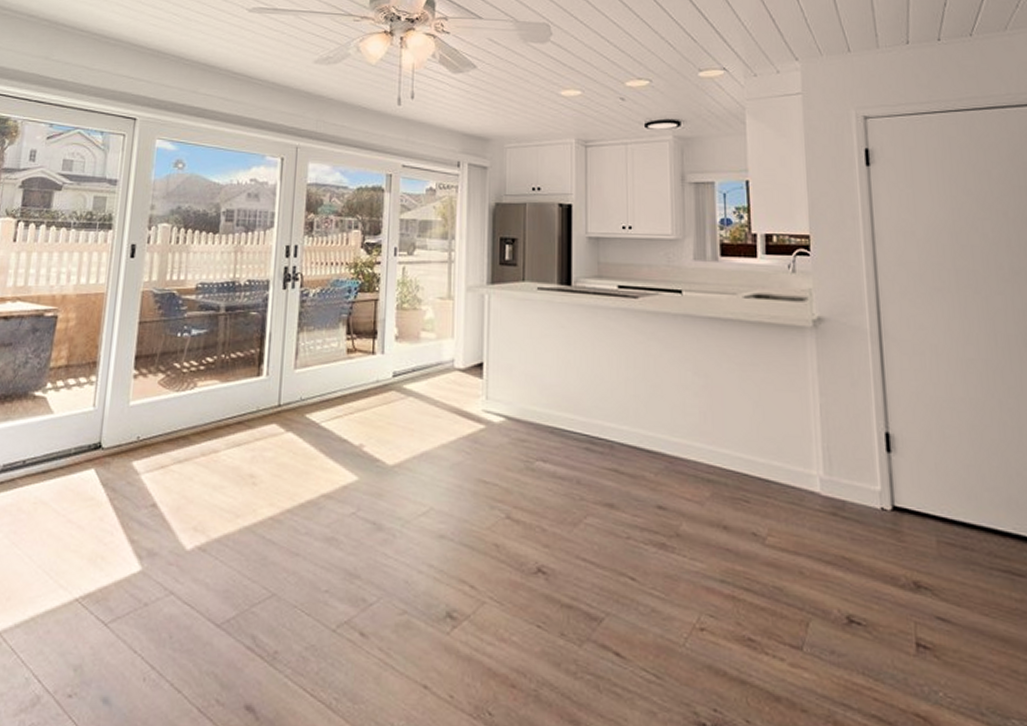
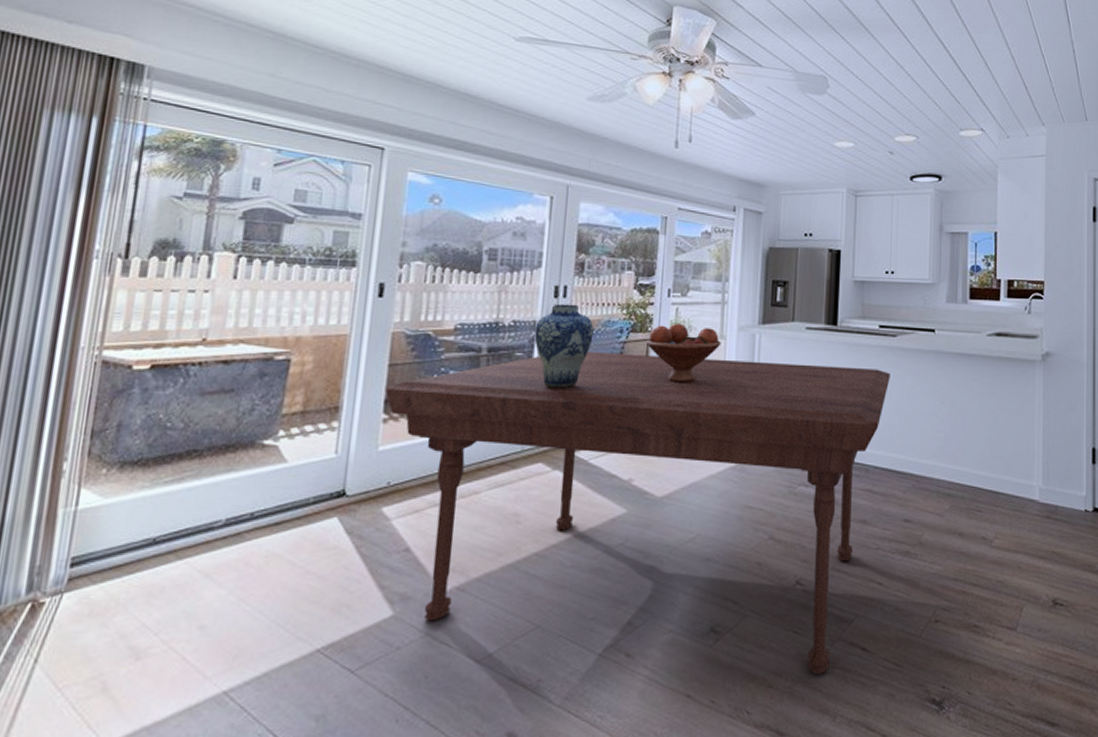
dining table: none [135,312,633,678] -> present [385,352,890,674]
vase: none [268,263,323,349] -> present [534,304,594,389]
fruit bowl: none [373,282,449,345] -> present [645,323,722,383]

